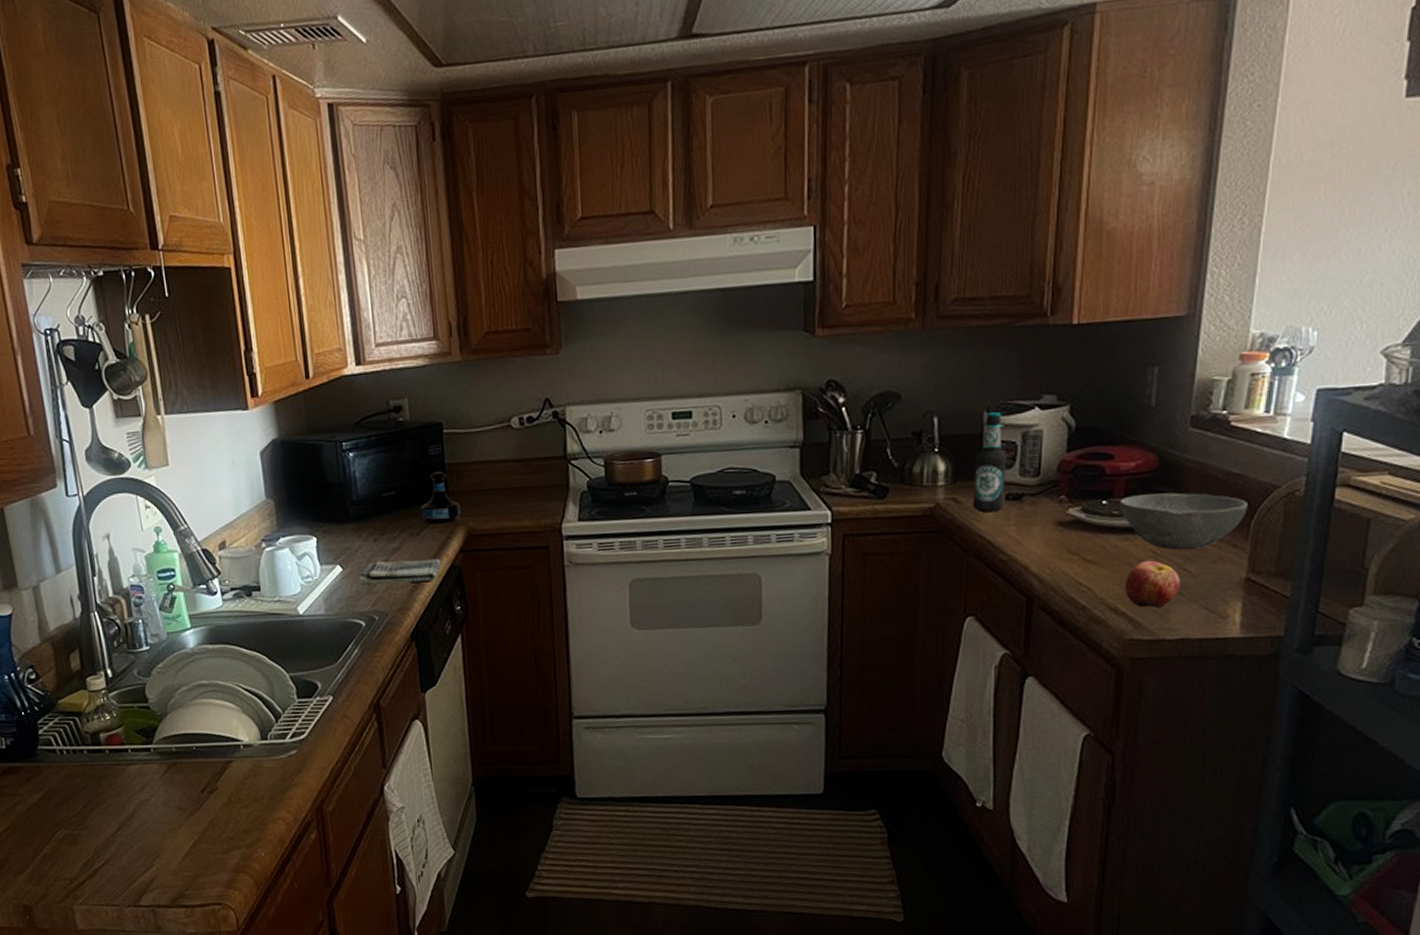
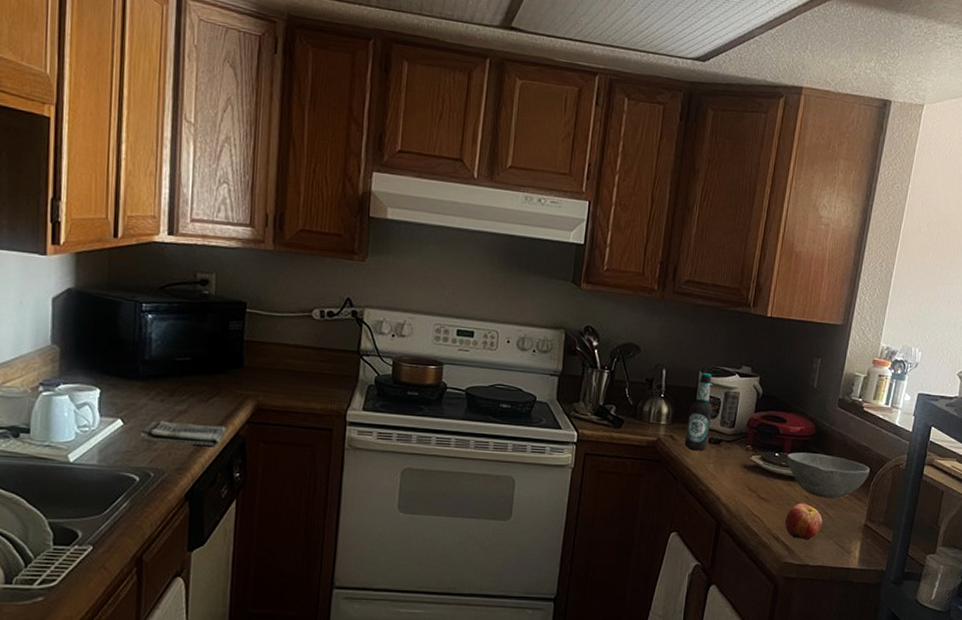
tequila bottle: present [420,471,461,524] -> none [213,345,253,395]

